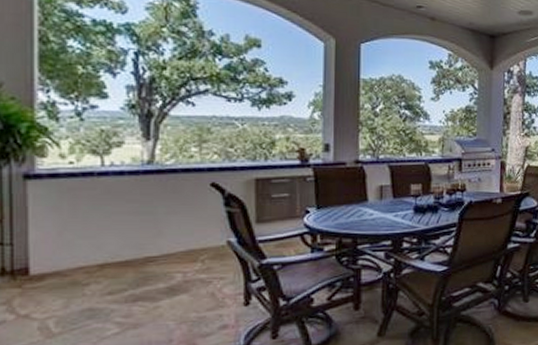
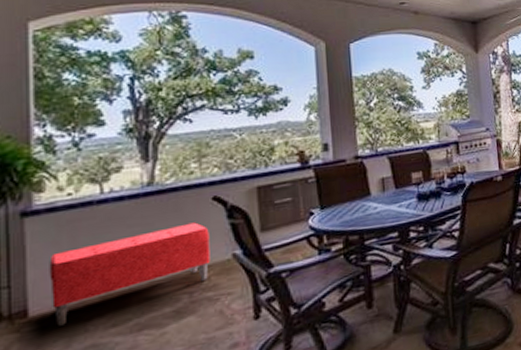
bench: none [50,206,206,287] -> present [49,222,211,326]

